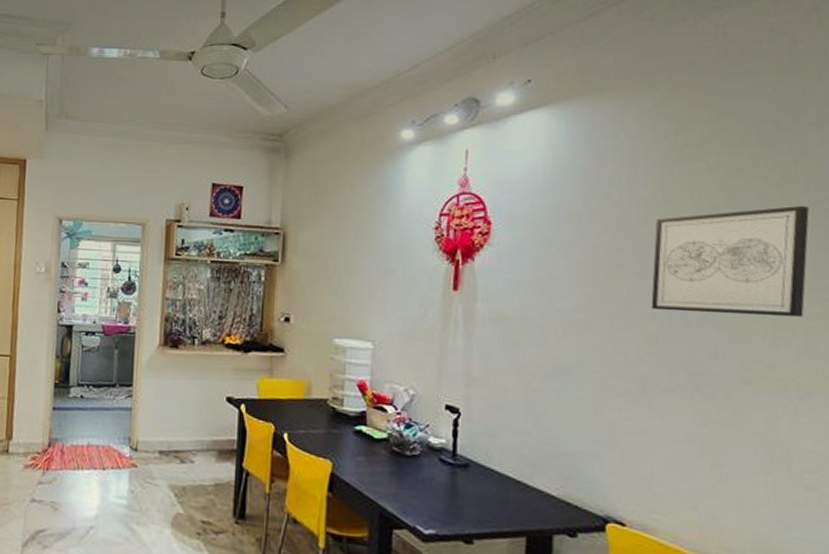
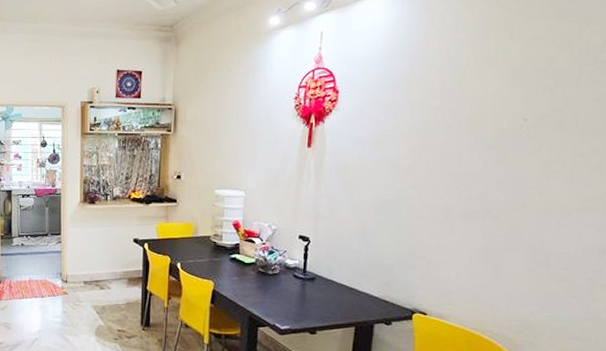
wall art: present [651,206,809,318] -> none [458,66,586,155]

